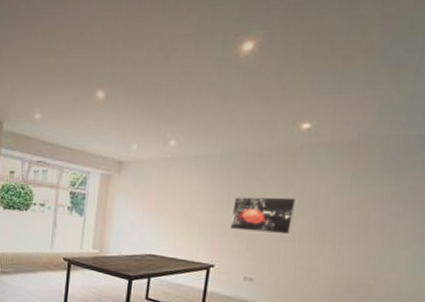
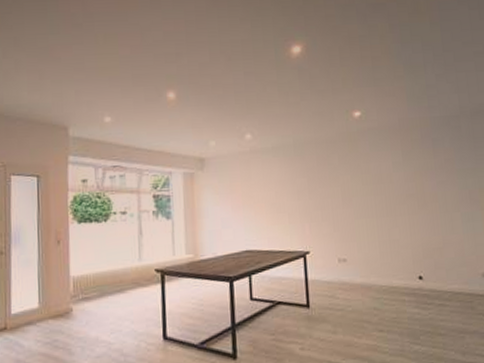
wall art: present [231,197,295,233] -> none [314,177,367,214]

